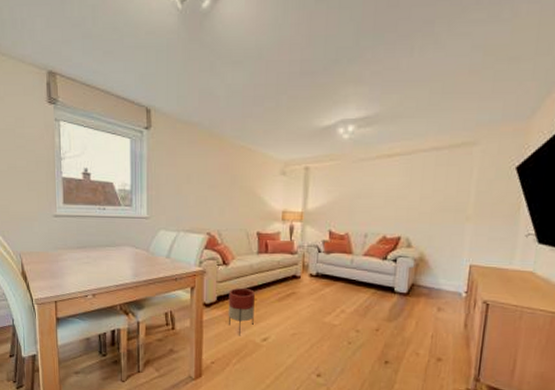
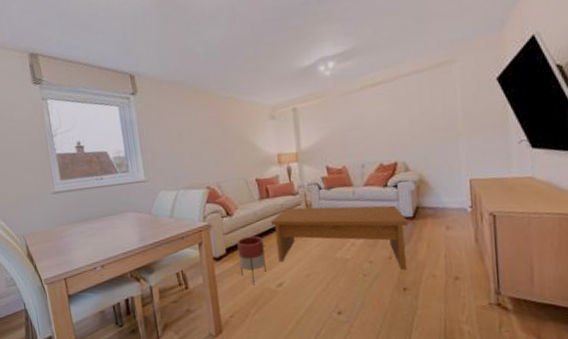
coffee table: none [266,266,401,343] -> present [271,205,408,270]

